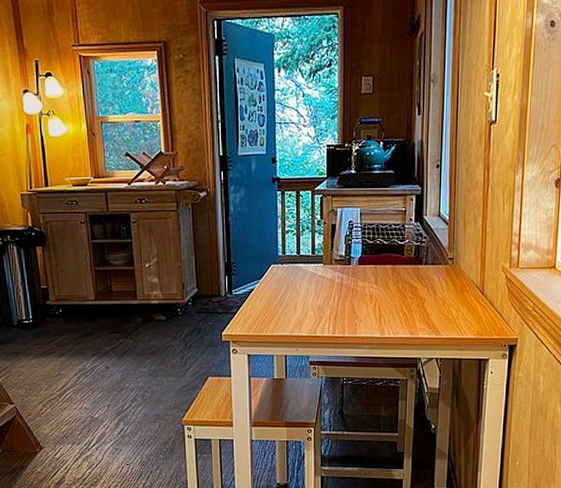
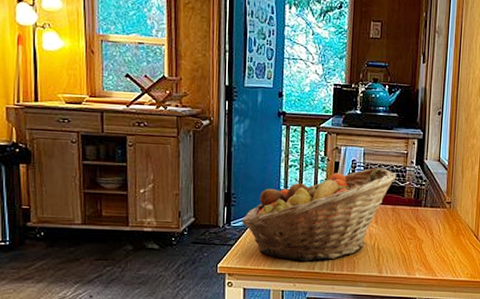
fruit basket: none [242,226,395,326] -> present [241,167,397,262]

